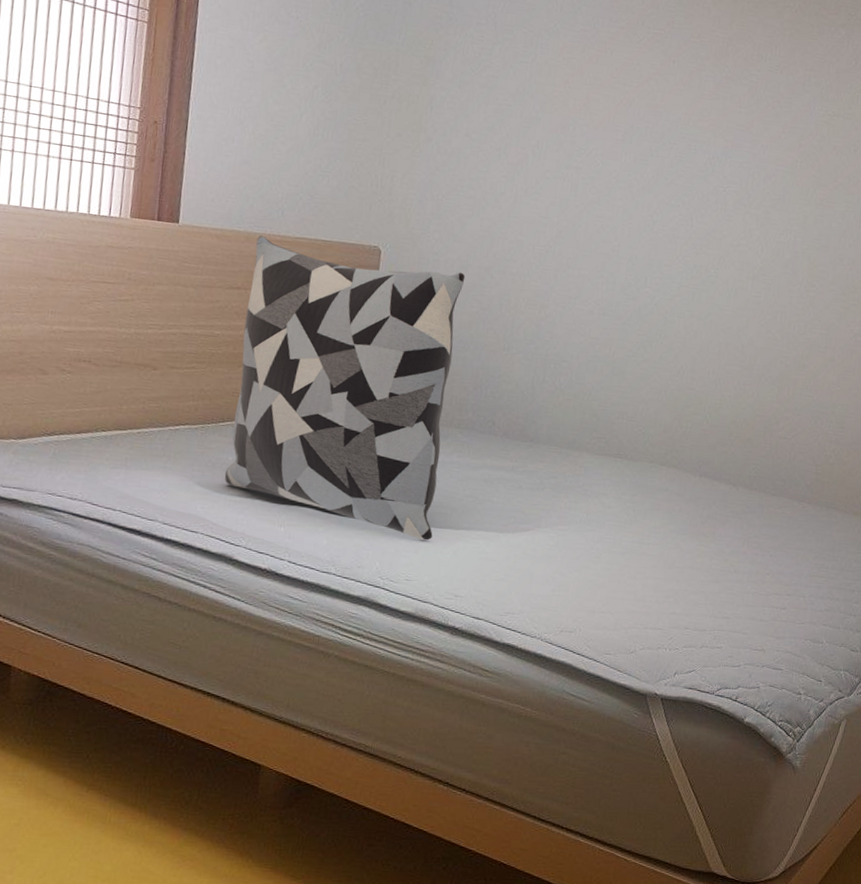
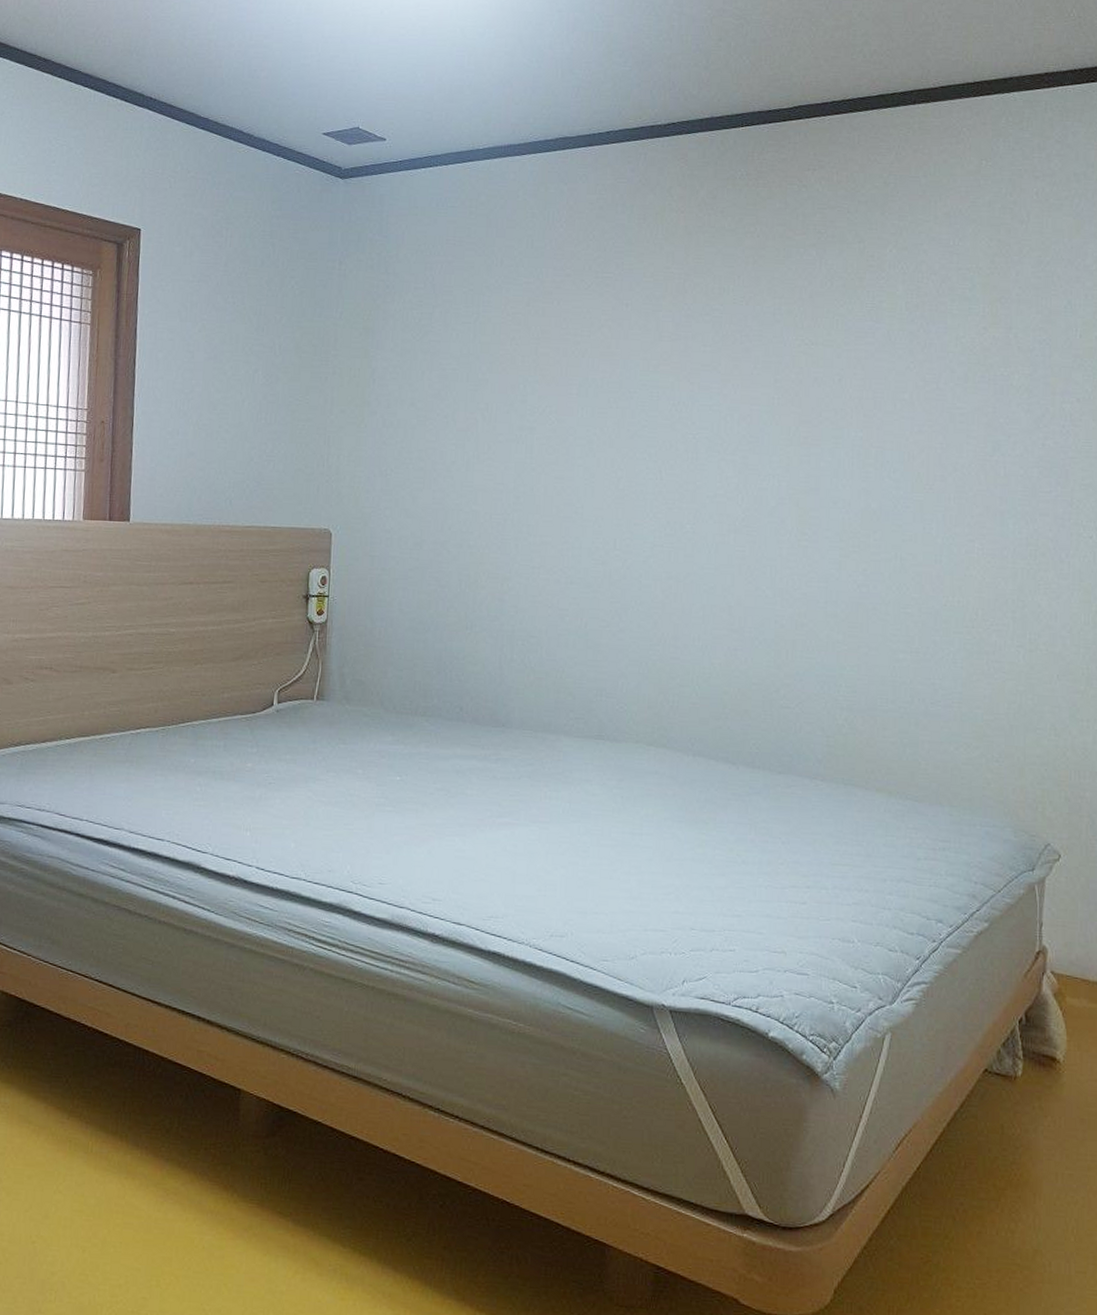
pillow: present [224,235,466,541] -> none [187,527,421,840]

